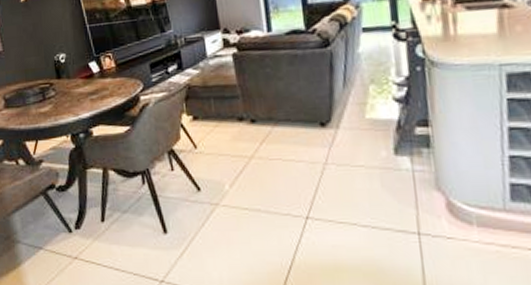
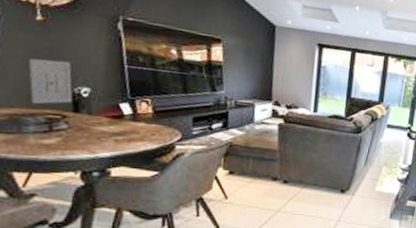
wall art: none [21,33,55,78] -> present [28,58,73,105]

